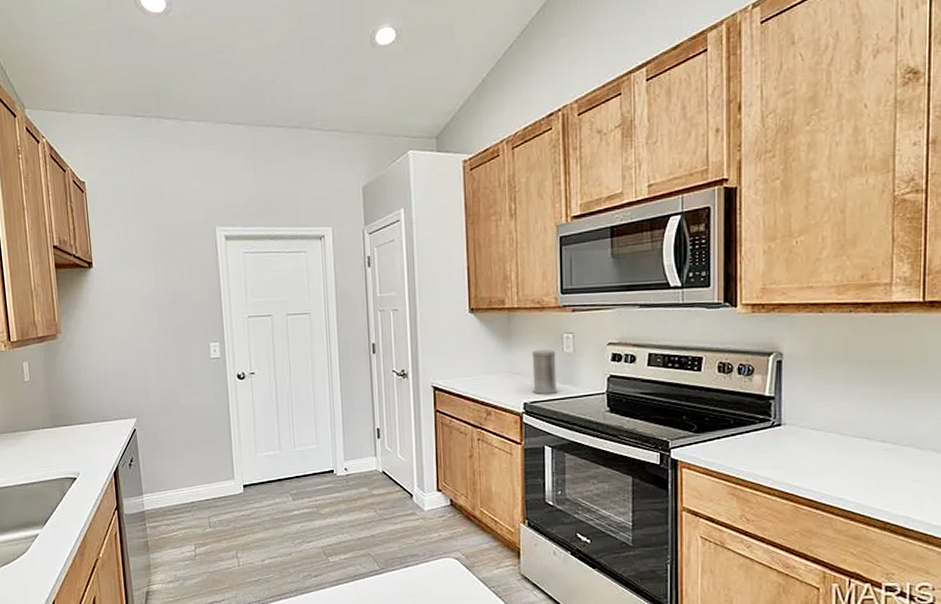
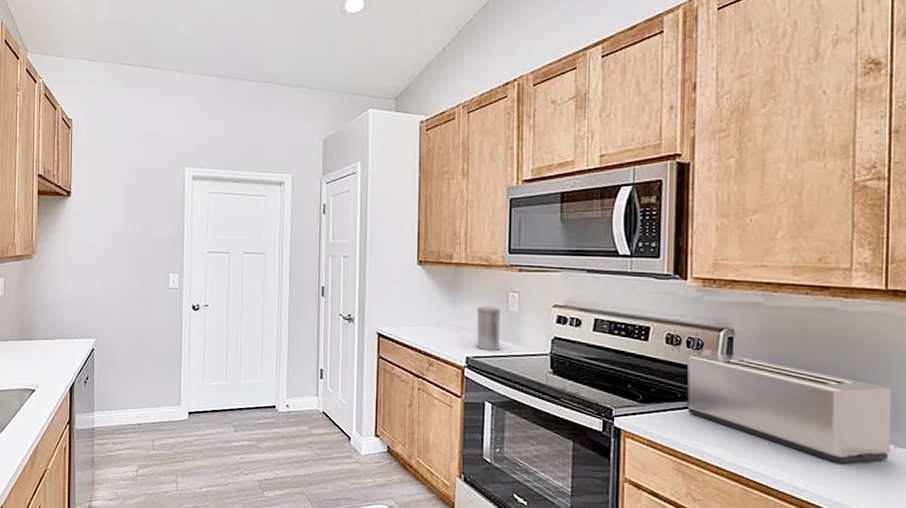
toaster: none [738,377,929,473] -> present [686,354,892,464]

